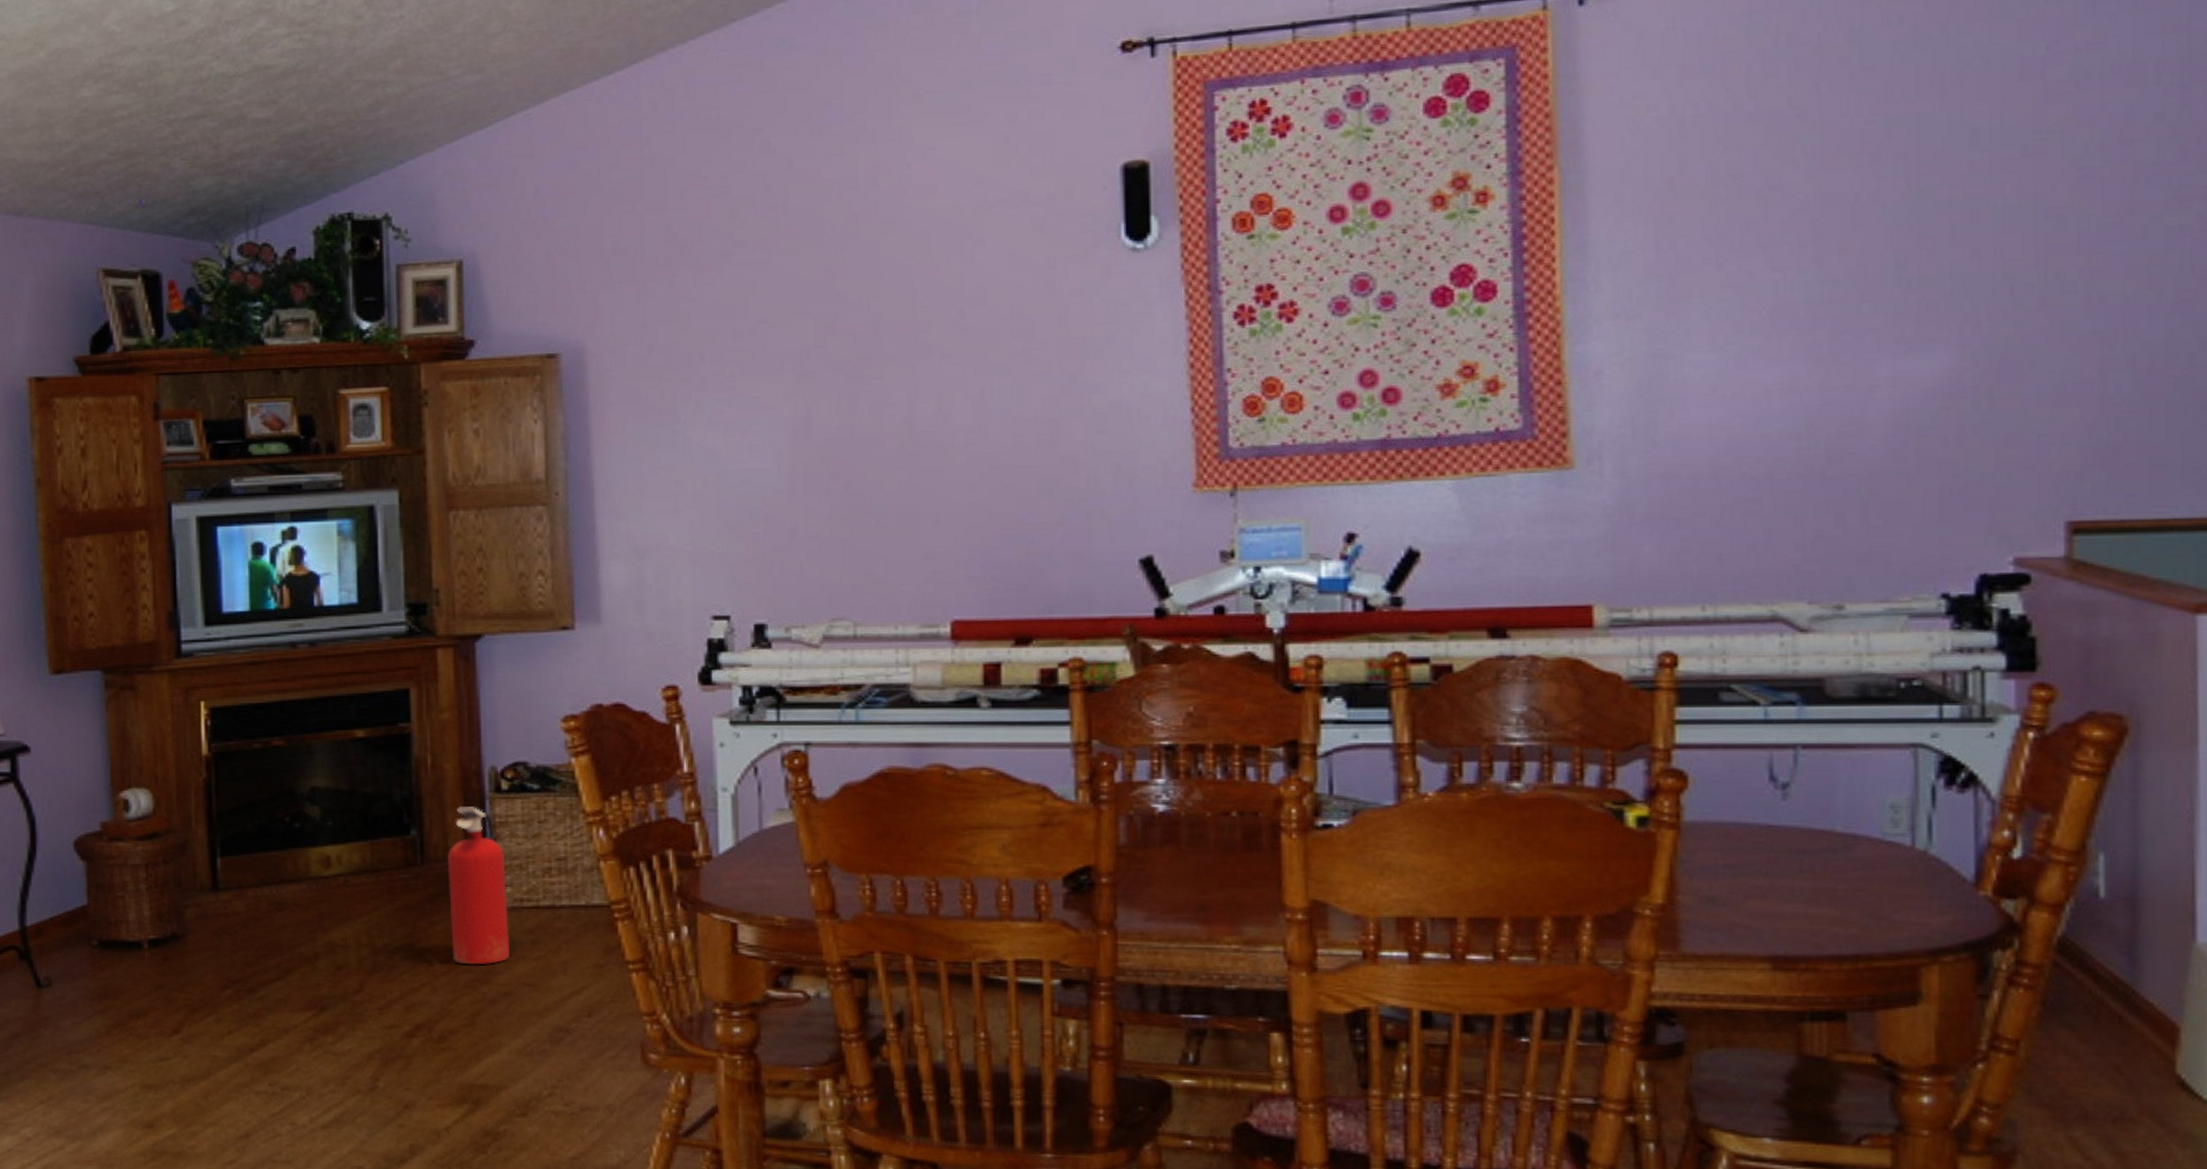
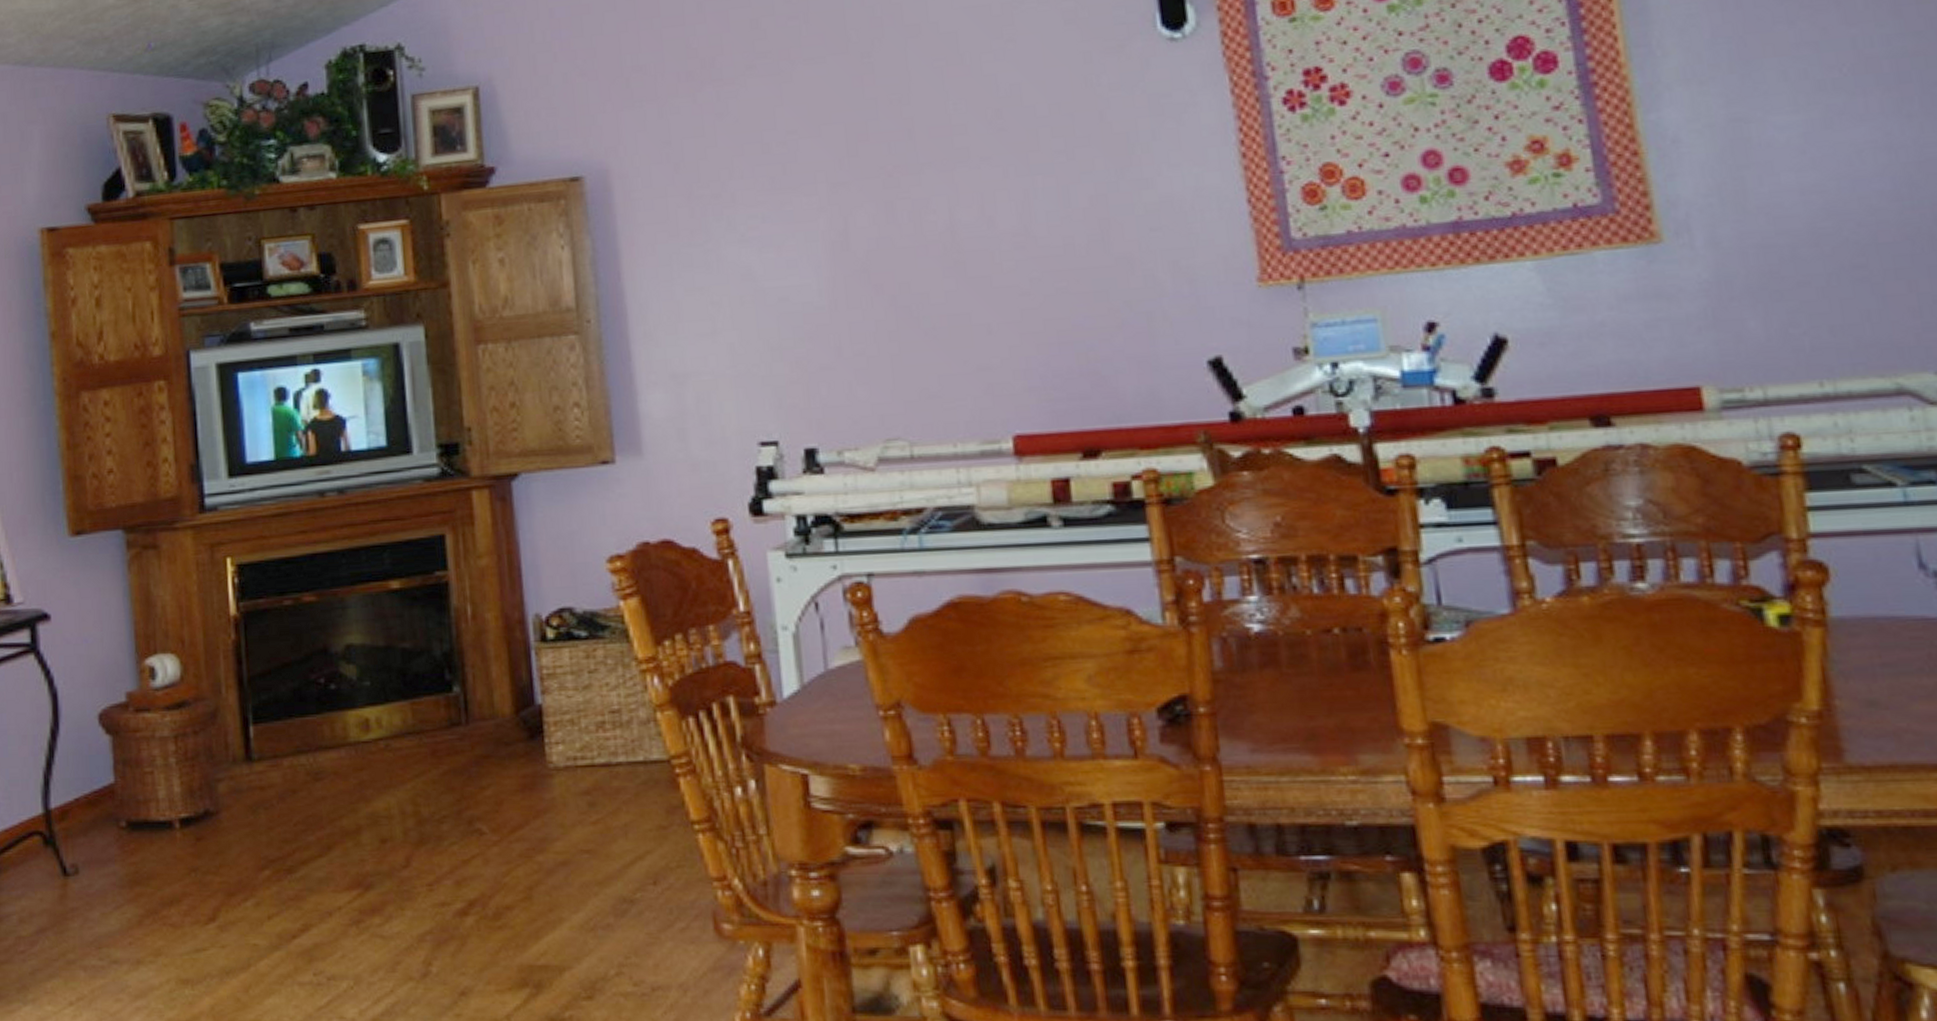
fire extinguisher: present [447,807,511,966] -> none [494,659,566,833]

